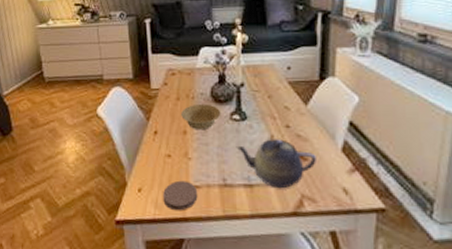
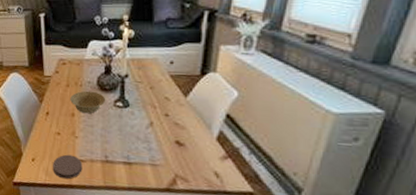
teapot: present [236,139,316,189] -> none [118,125,192,169]

